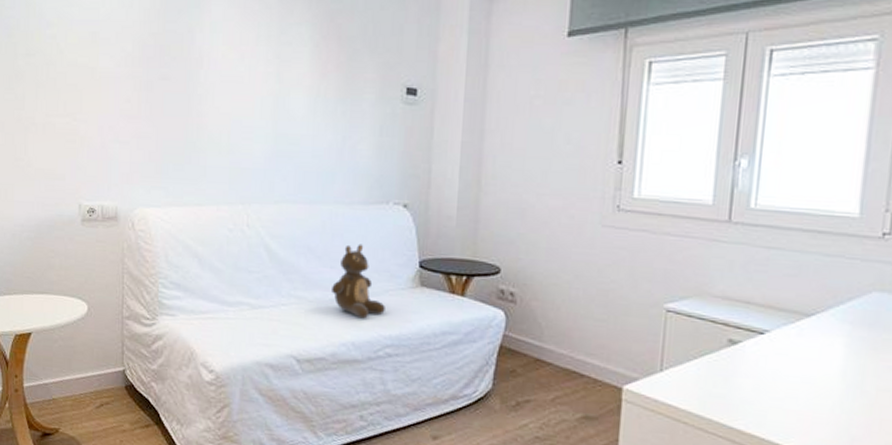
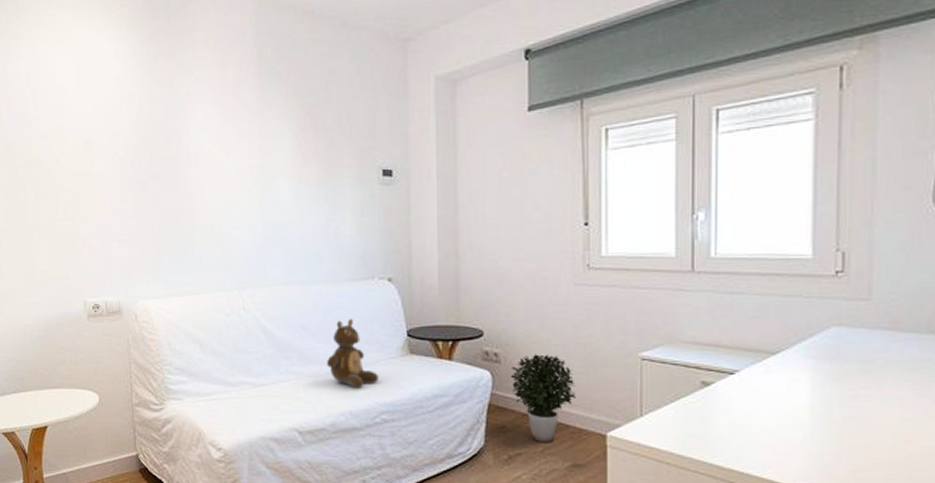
potted plant: none [525,297,595,392] -> present [510,354,577,443]

